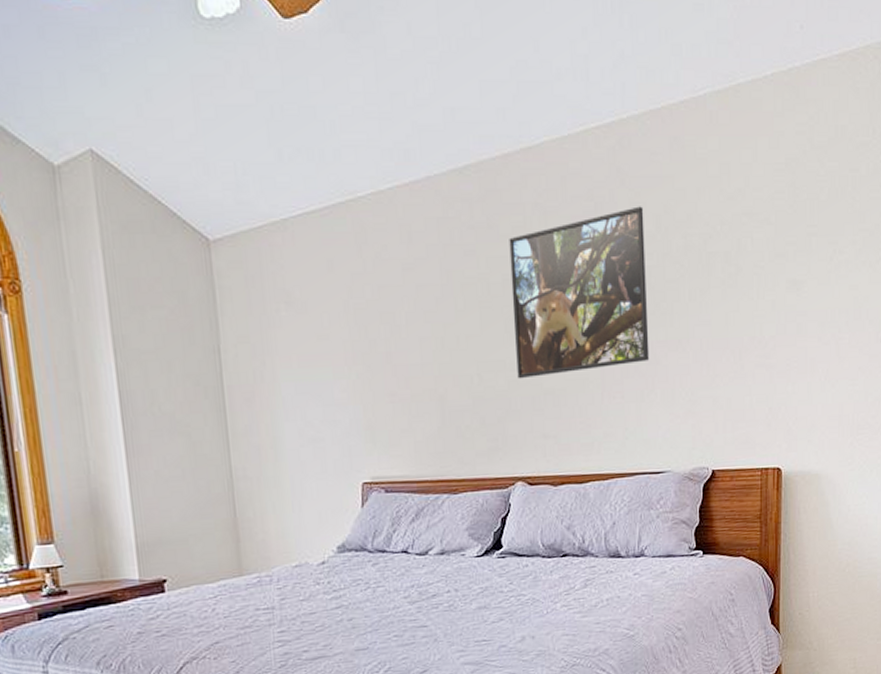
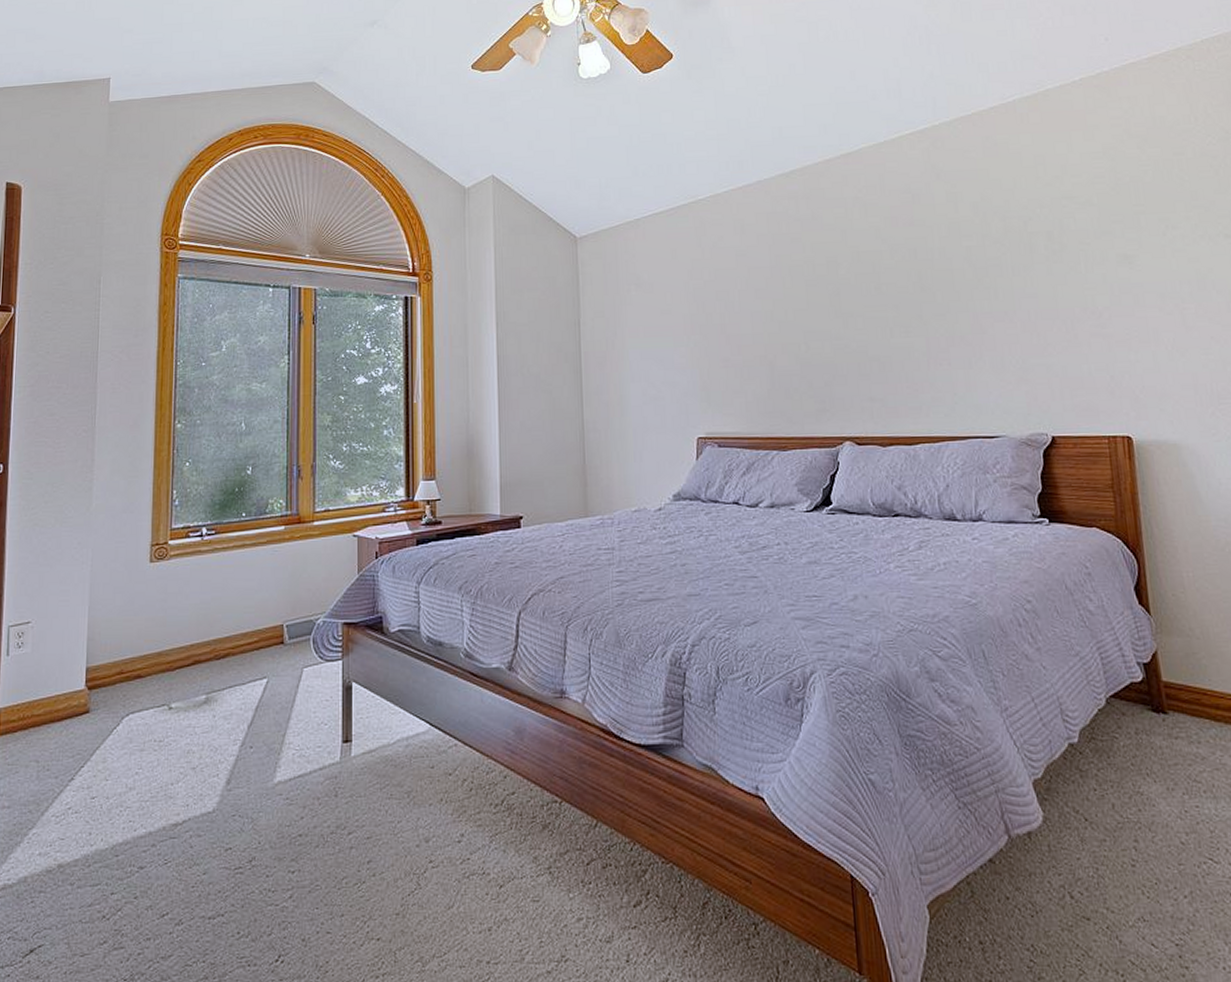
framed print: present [509,206,650,379] -> none [832,195,975,347]

